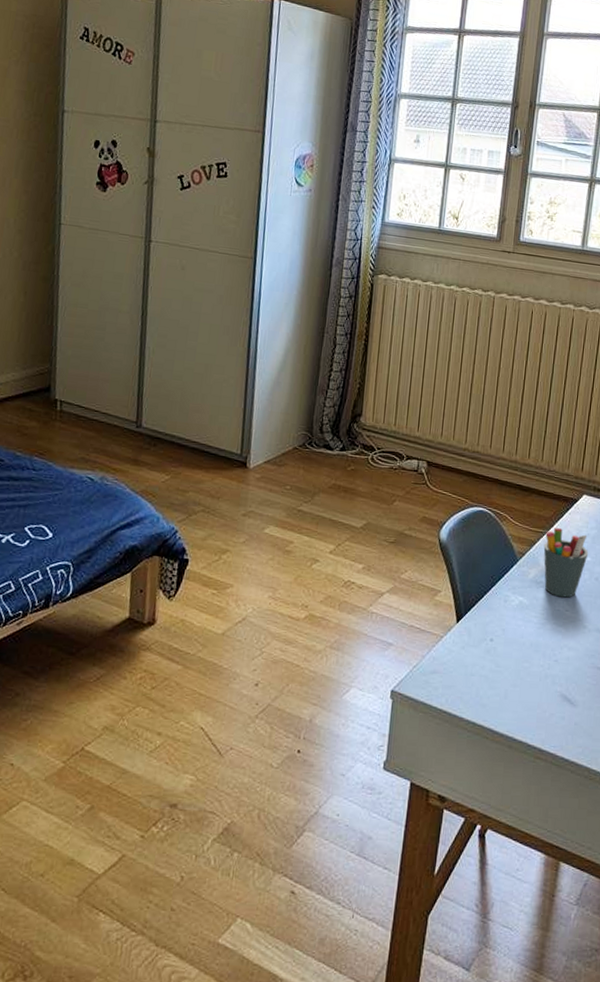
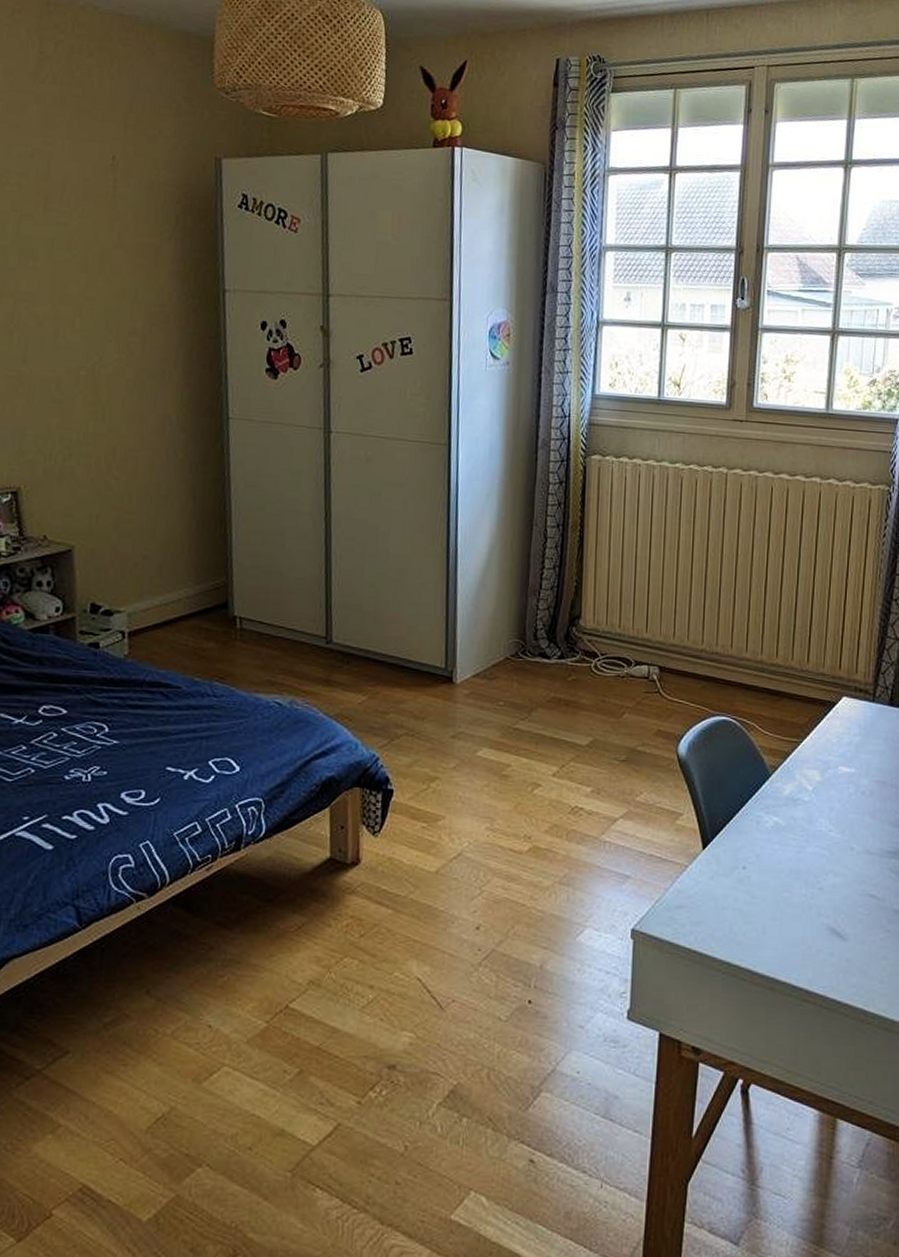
pen holder: present [543,528,589,598] -> none [799,736,852,816]

